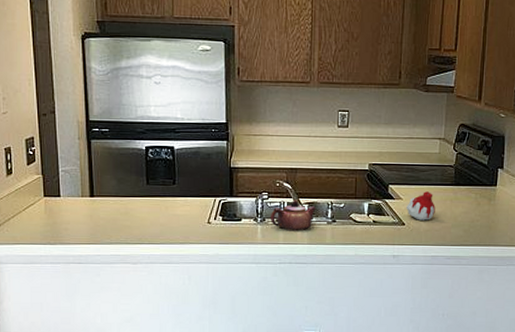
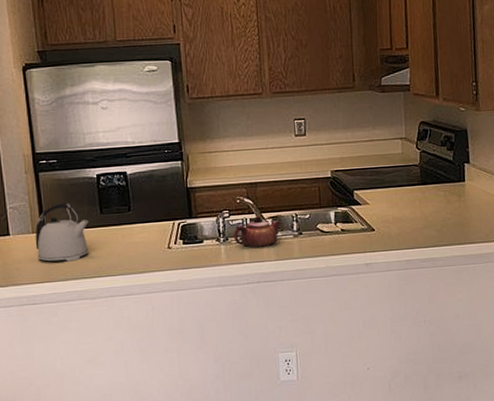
kettle: none [84,171,135,227] -> present [35,202,89,262]
candle: present [406,191,435,221] -> none [374,194,405,225]

